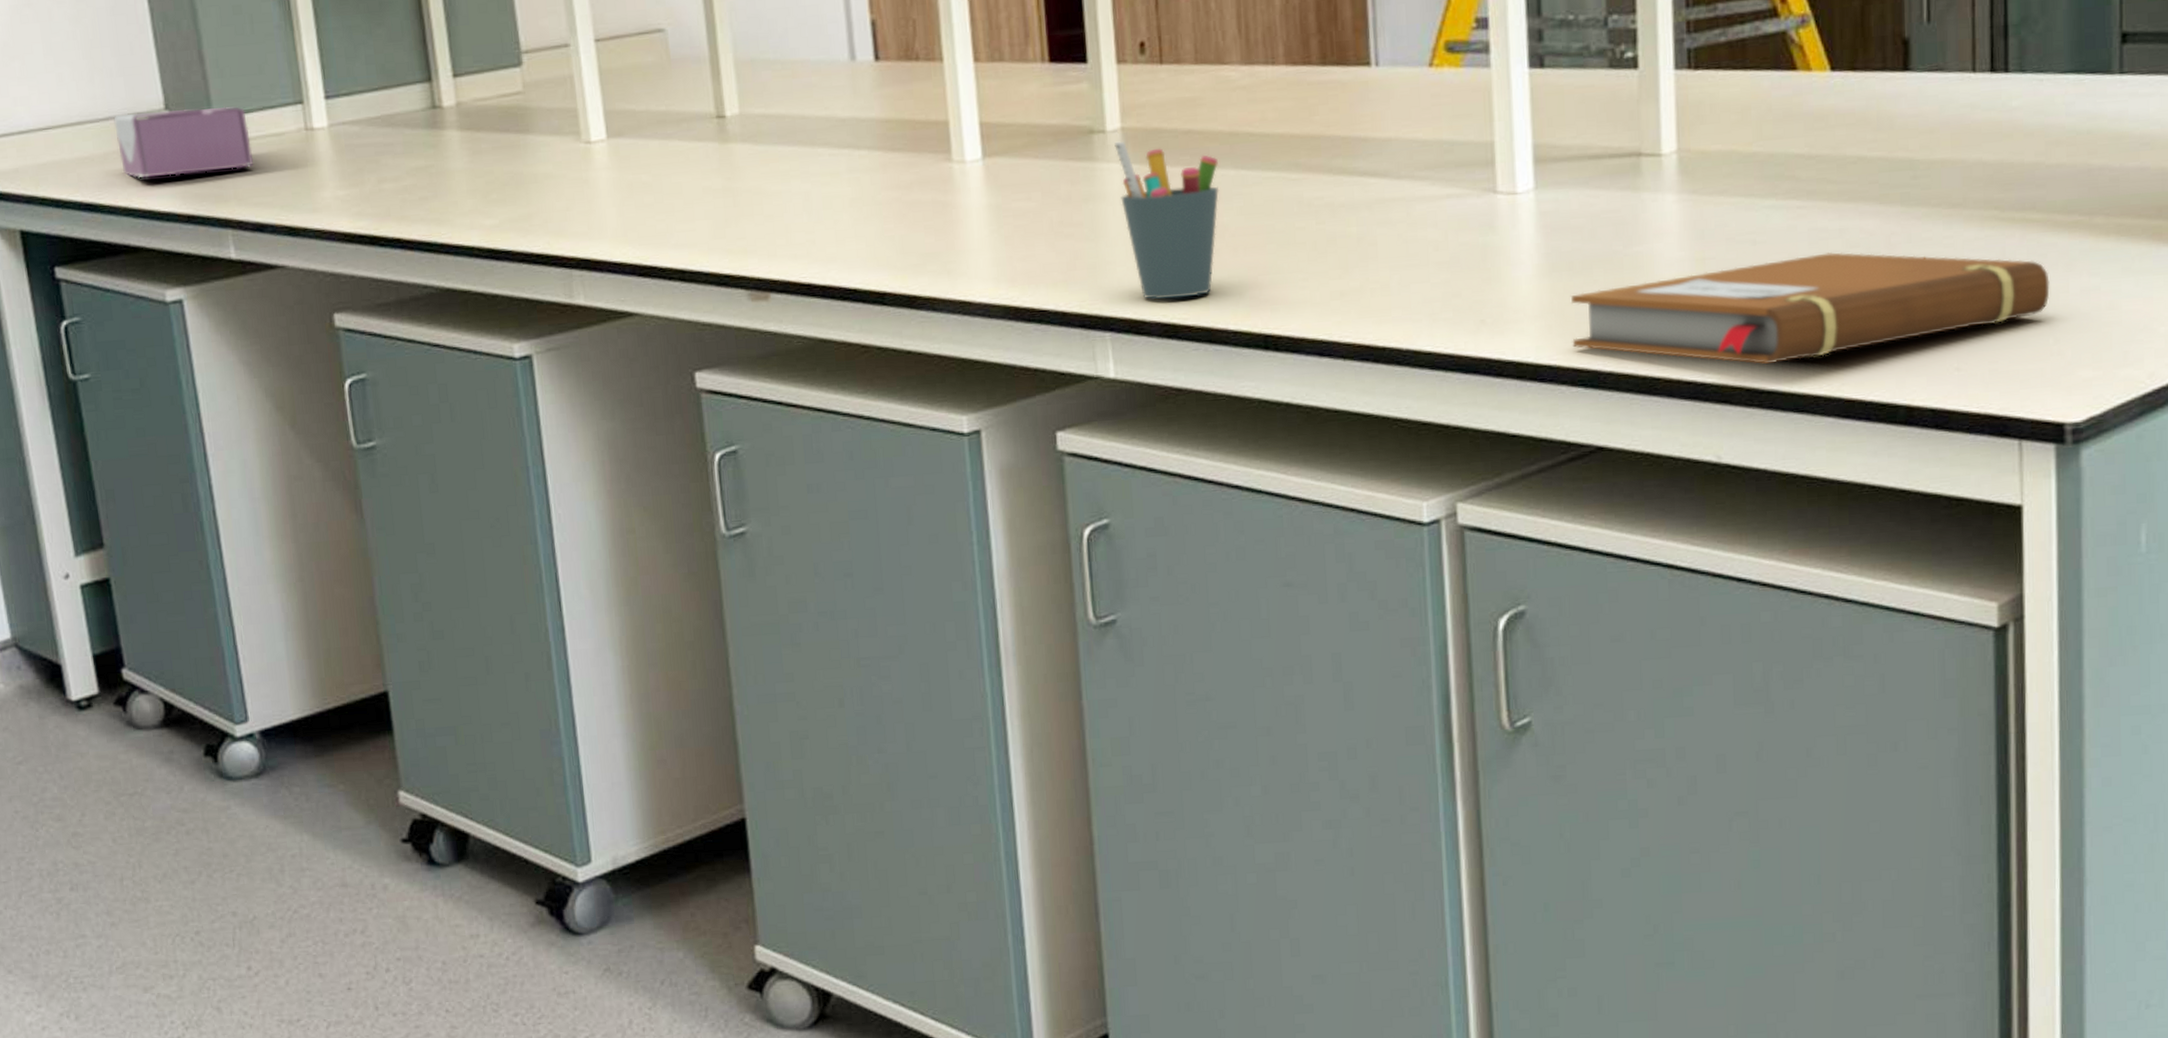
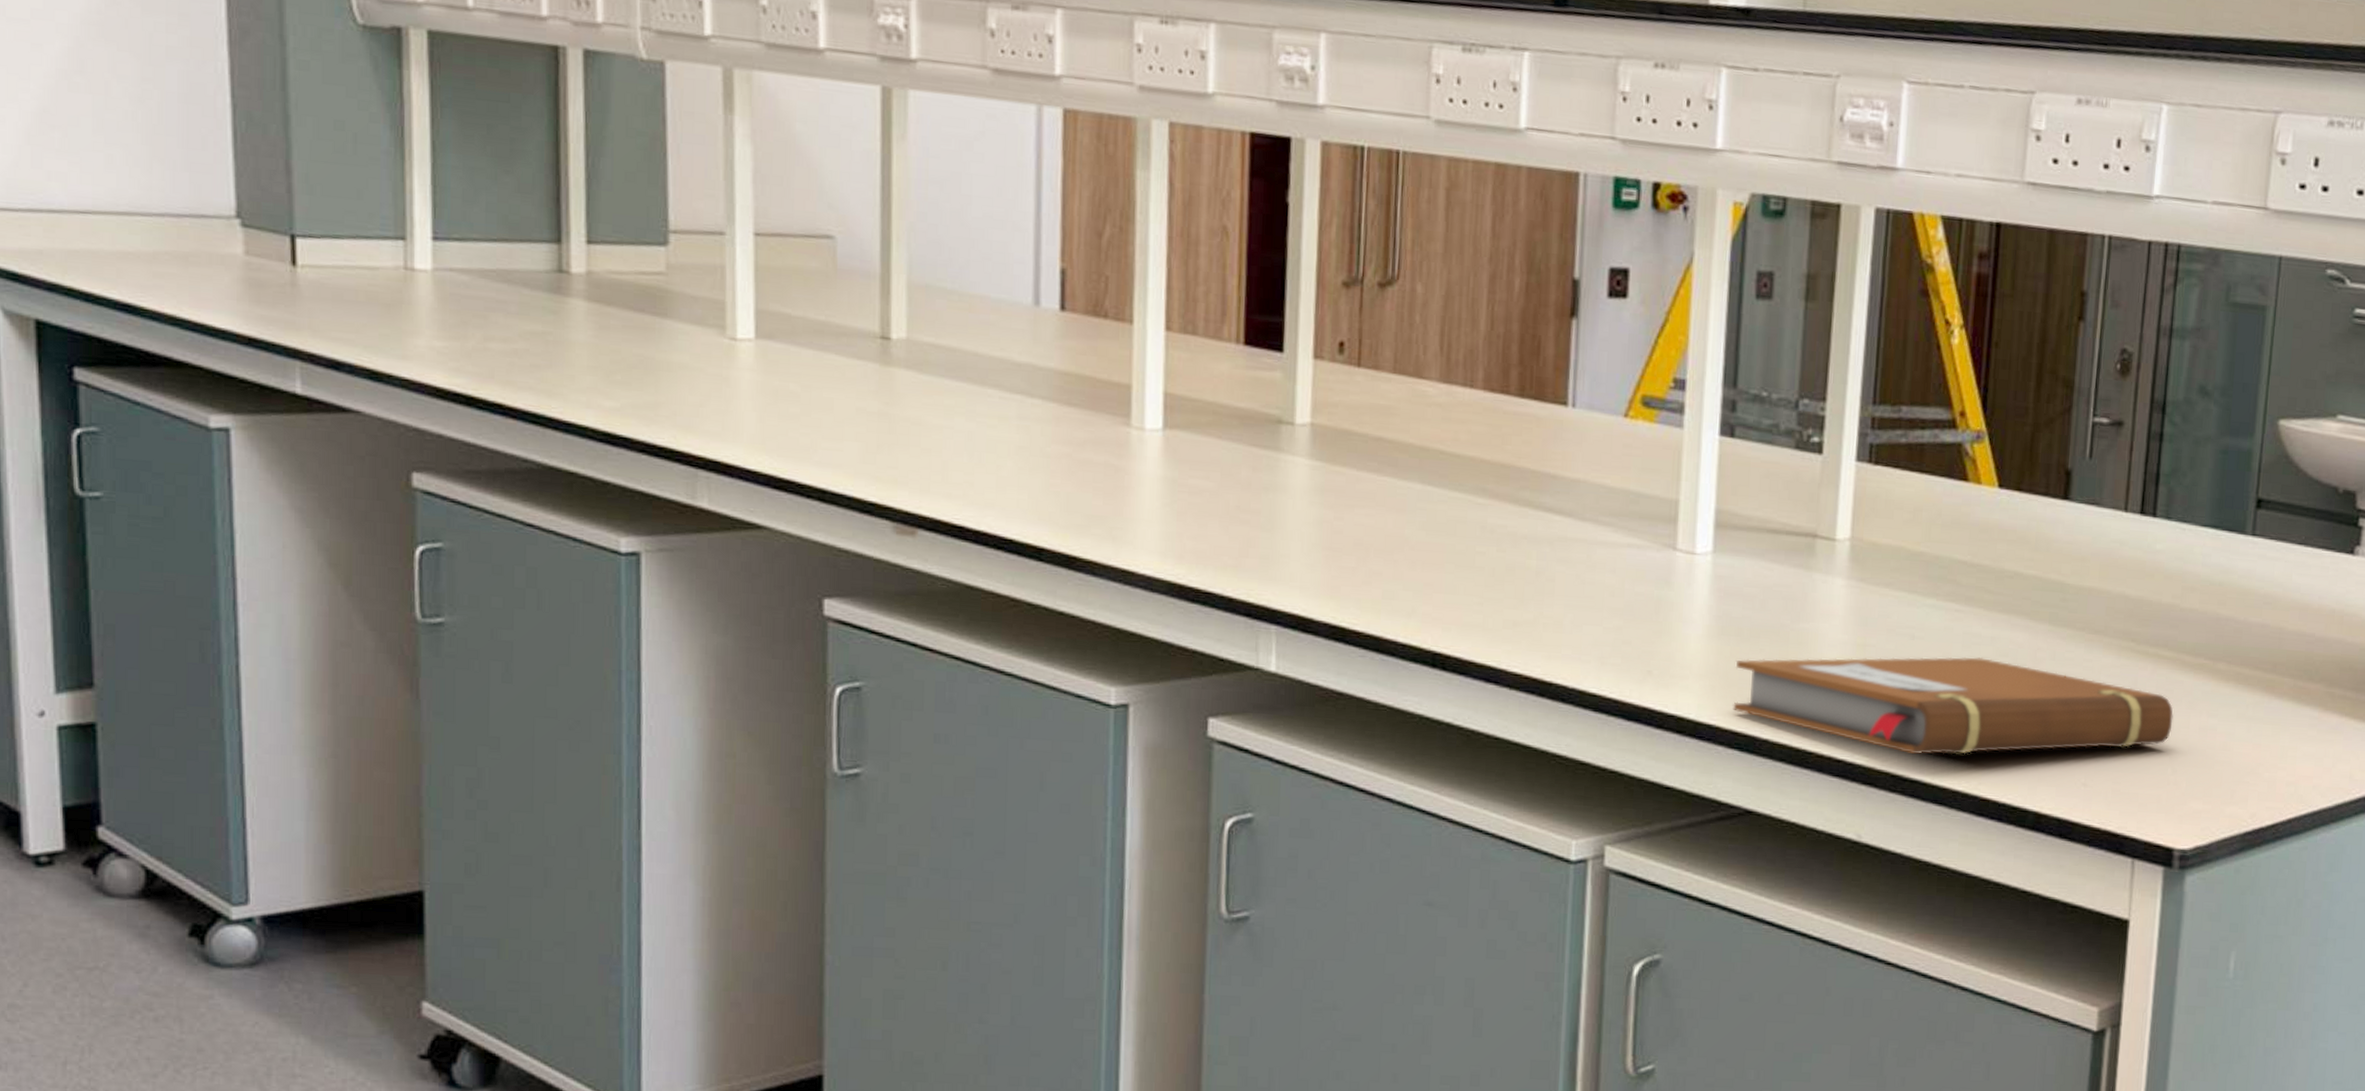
tissue box: present [114,106,254,179] -> none [171,213,338,297]
pen holder: present [1114,141,1220,299] -> none [1302,436,1405,603]

